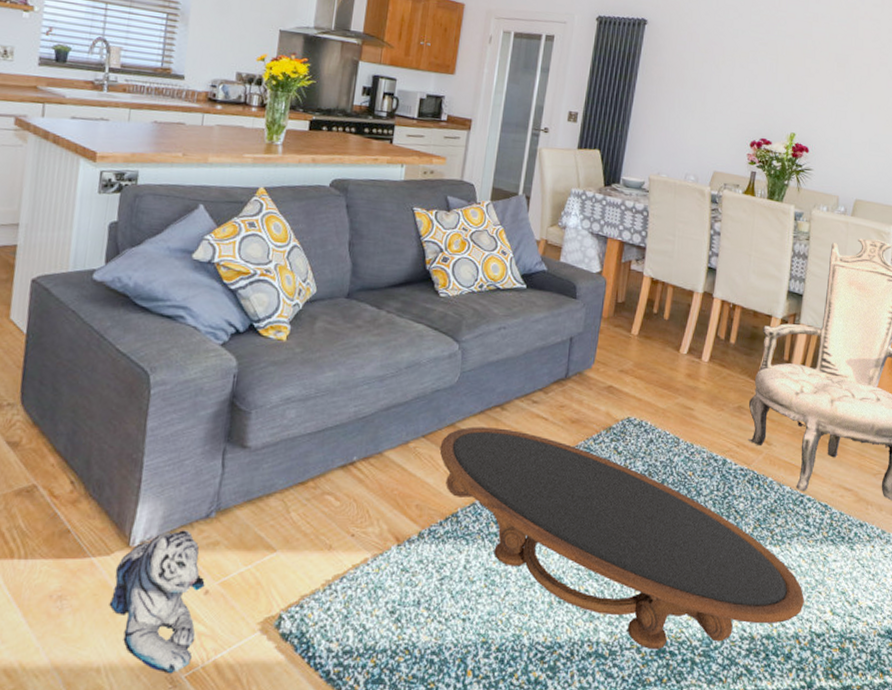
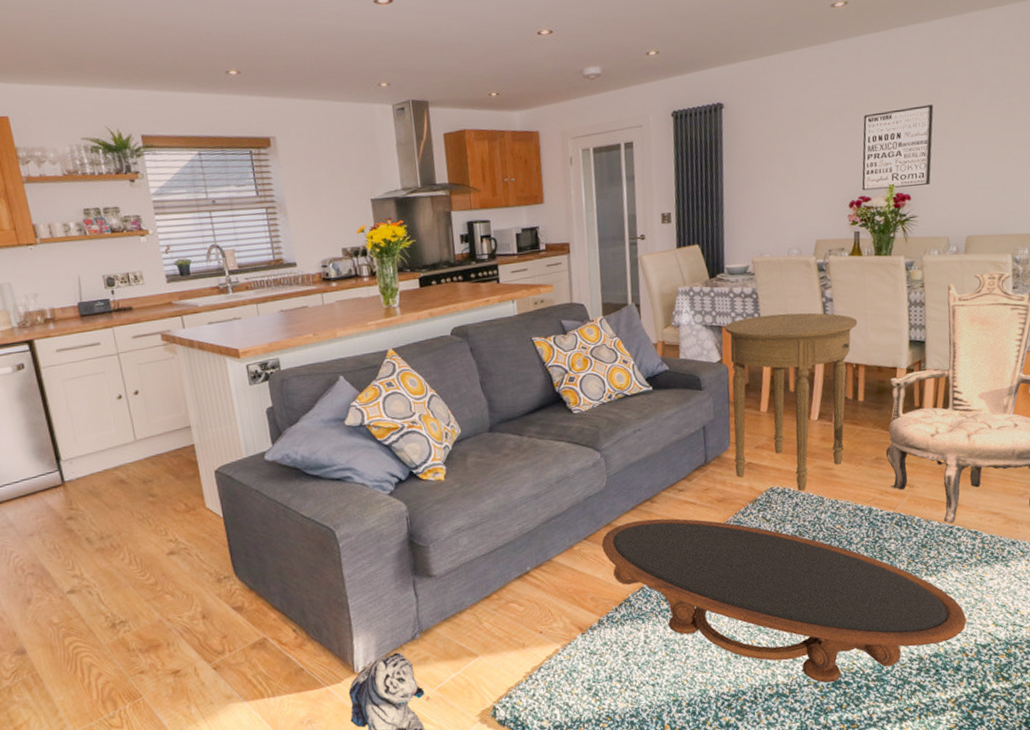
side table: none [595,233,741,427] -> present [725,312,858,491]
wall art: none [765,62,841,142] -> present [862,104,934,191]

